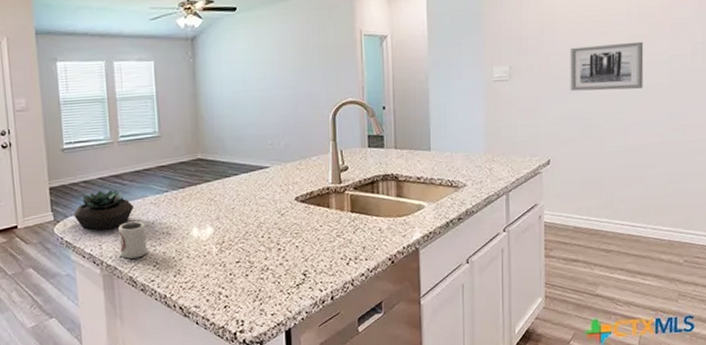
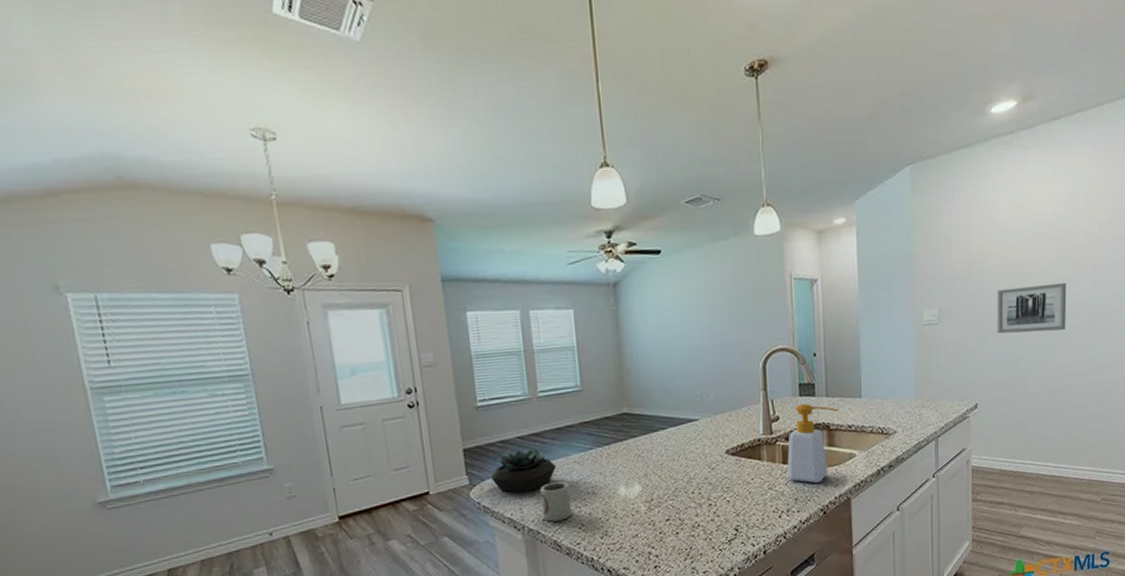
soap bottle: none [355,155,407,233] -> present [787,404,838,484]

